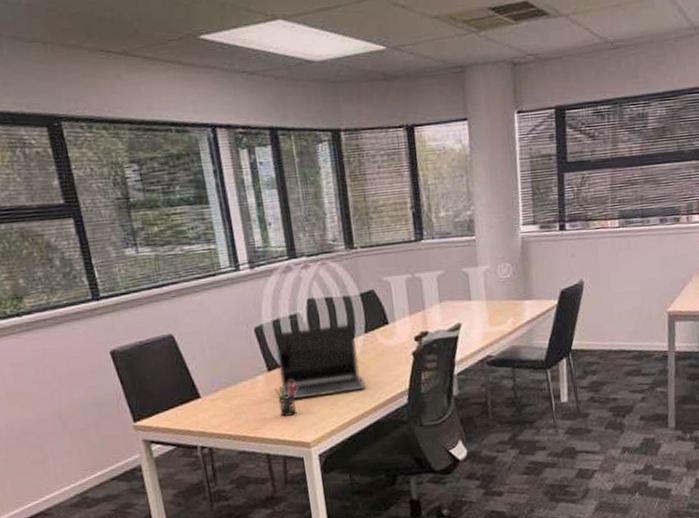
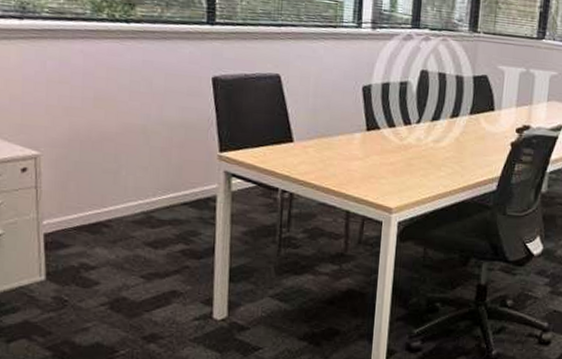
laptop: present [274,323,366,399] -> none [376,95,460,168]
pen holder: present [274,381,297,416] -> none [368,145,392,178]

